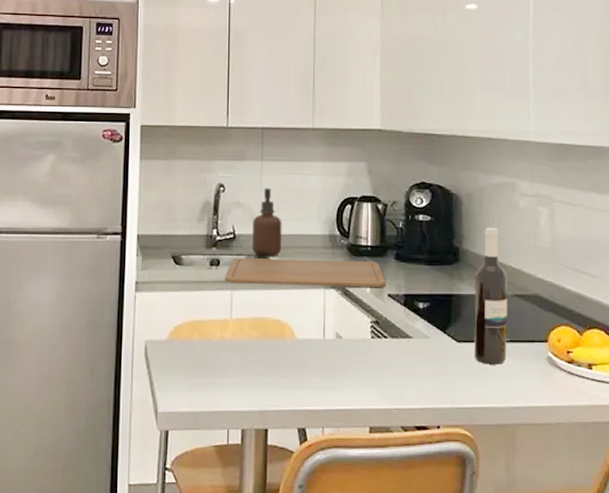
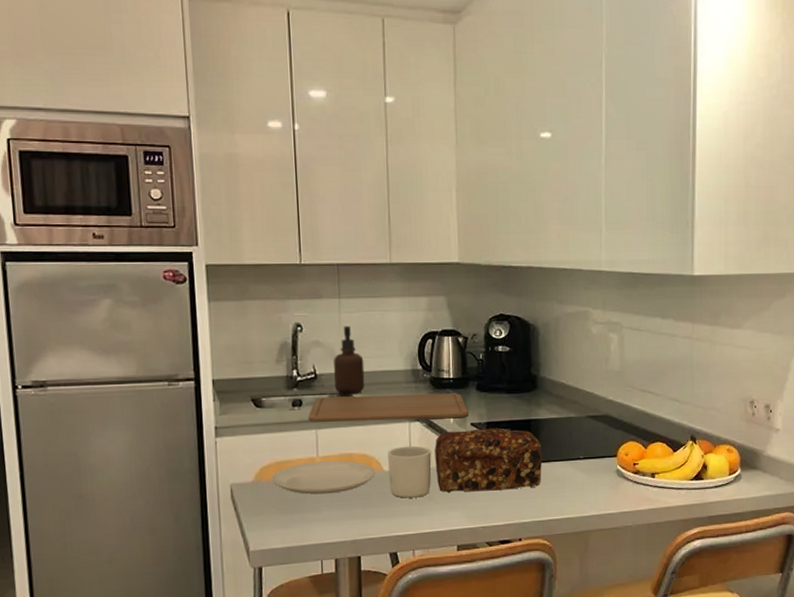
plate: none [185,324,288,359] -> present [271,460,376,495]
mug: none [301,314,346,370] -> present [388,445,432,498]
bread loaf: none [350,301,464,370] -> present [435,428,542,492]
wine bottle: present [474,227,508,365] -> none [551,354,582,481]

